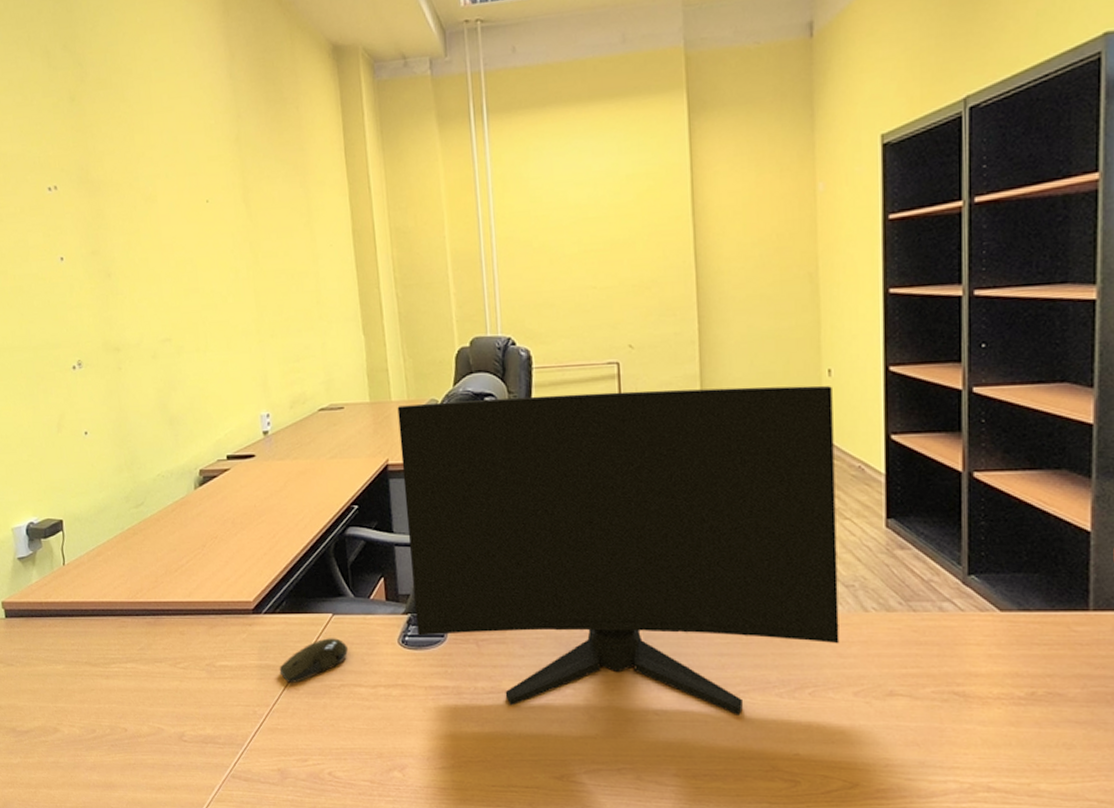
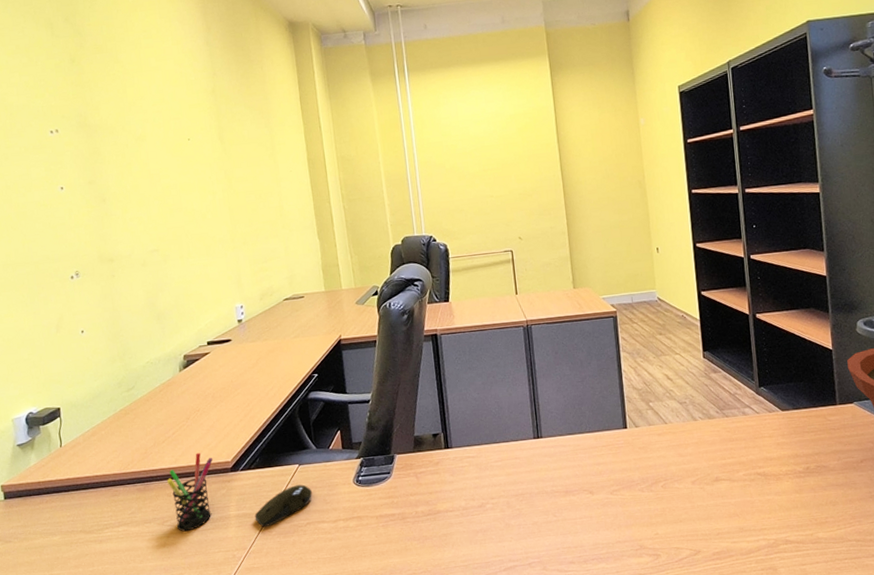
pen holder: none [180,587,233,677] -> present [167,452,213,532]
computer monitor: present [397,385,839,715] -> none [347,259,679,524]

